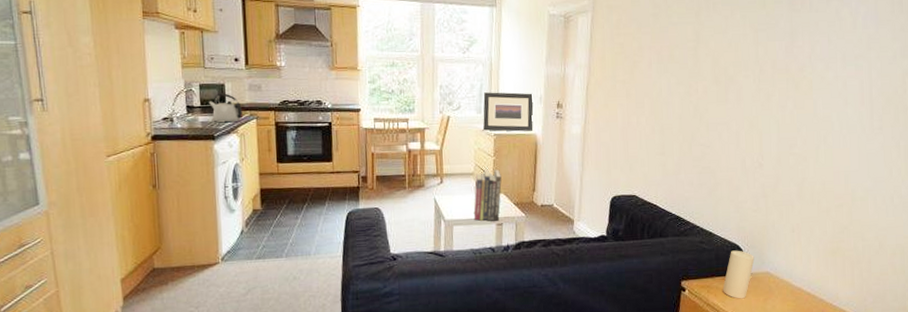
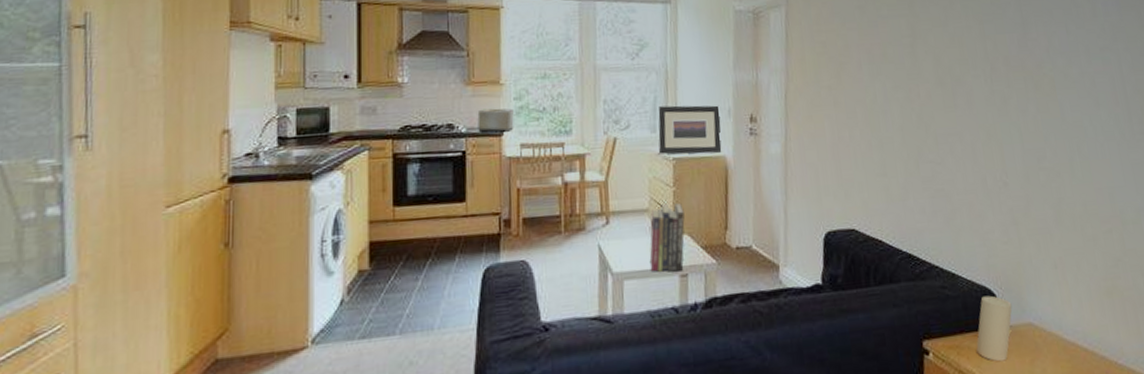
kettle: present [208,93,242,123] -> none [306,119,350,158]
toaster: none [340,89,369,110] -> present [477,108,514,133]

